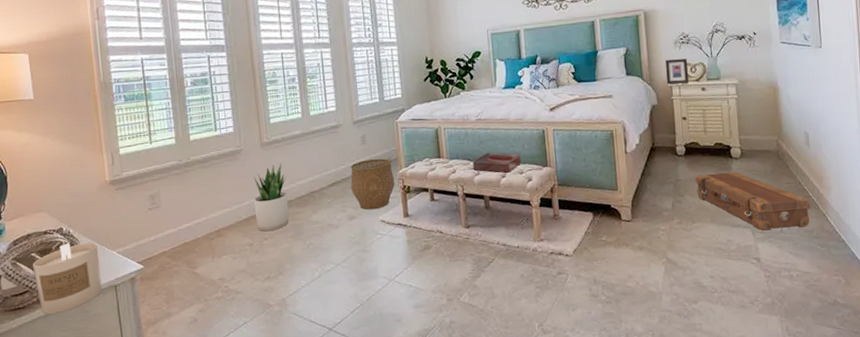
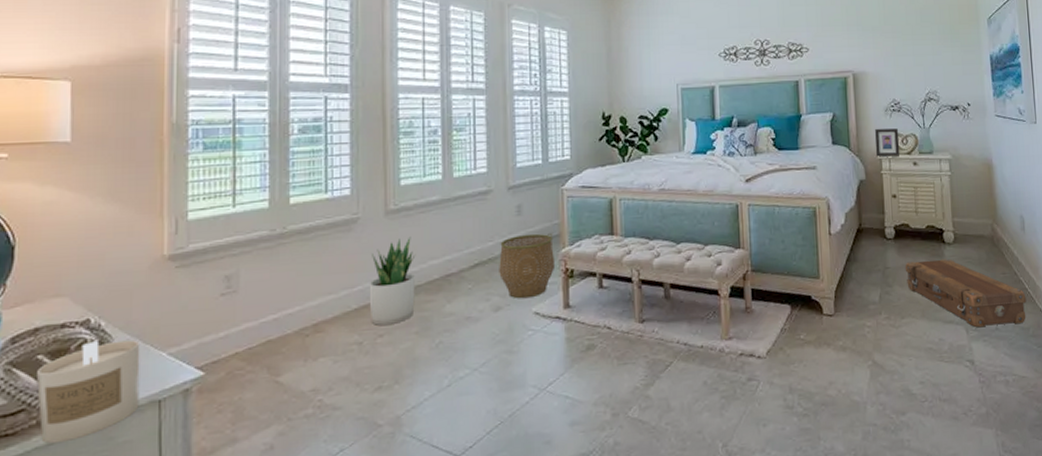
decorative tray: present [472,152,521,173] -> none [651,229,710,255]

